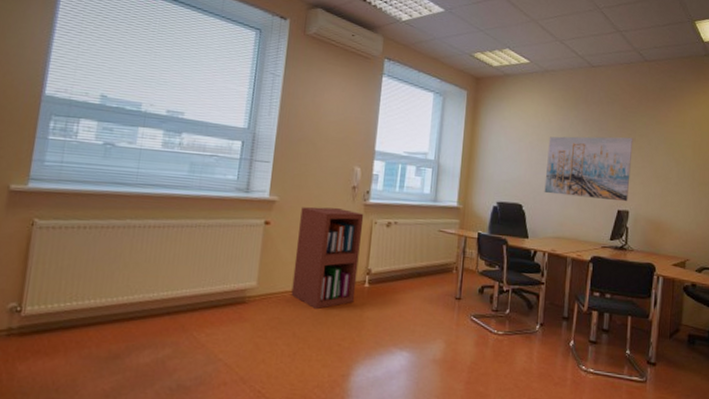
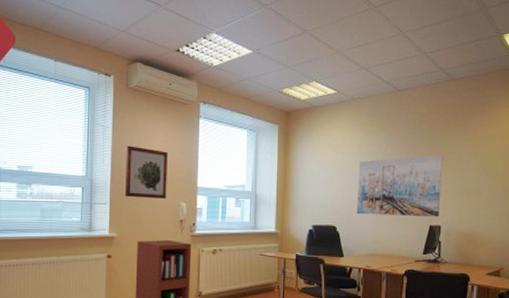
wall art: none [292,98,345,161] -> present [125,146,168,199]

